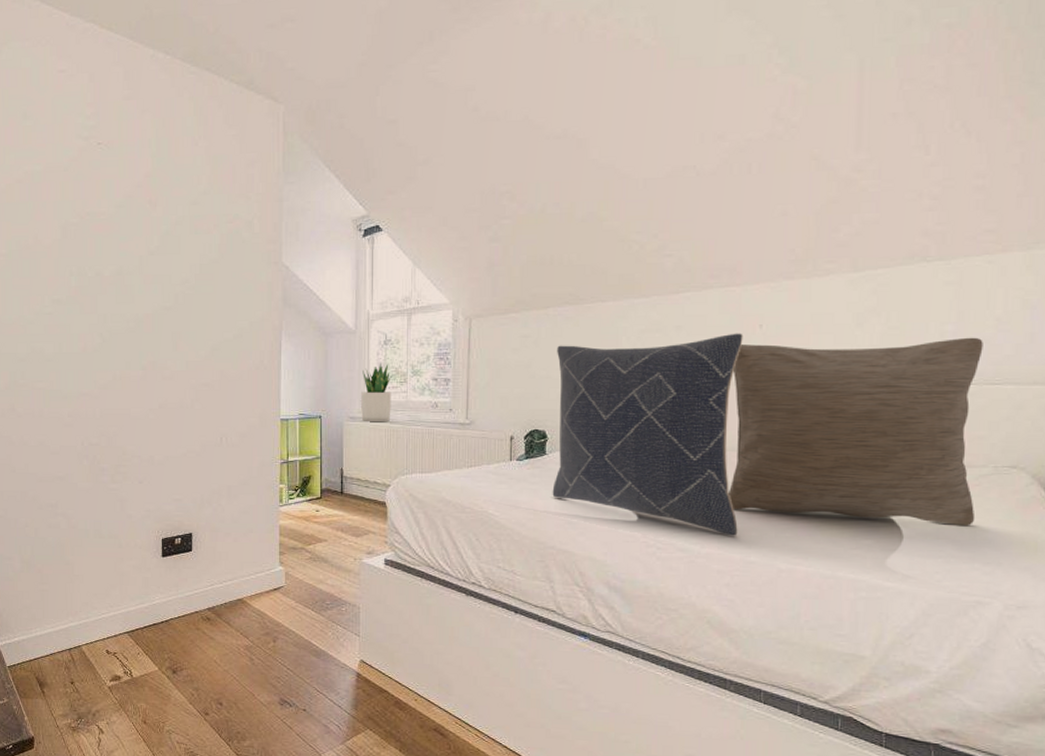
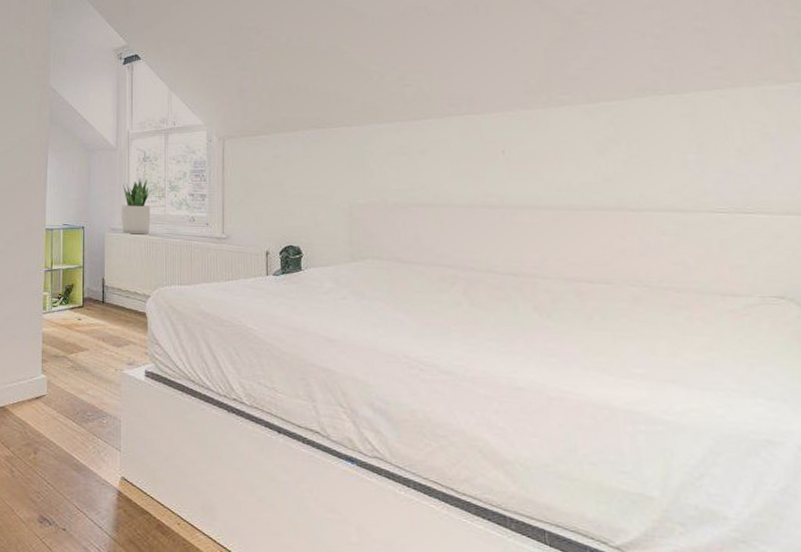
pillow: present [552,333,743,536] -> none [307,158,502,360]
pillow: present [729,337,983,527] -> none [480,167,750,359]

